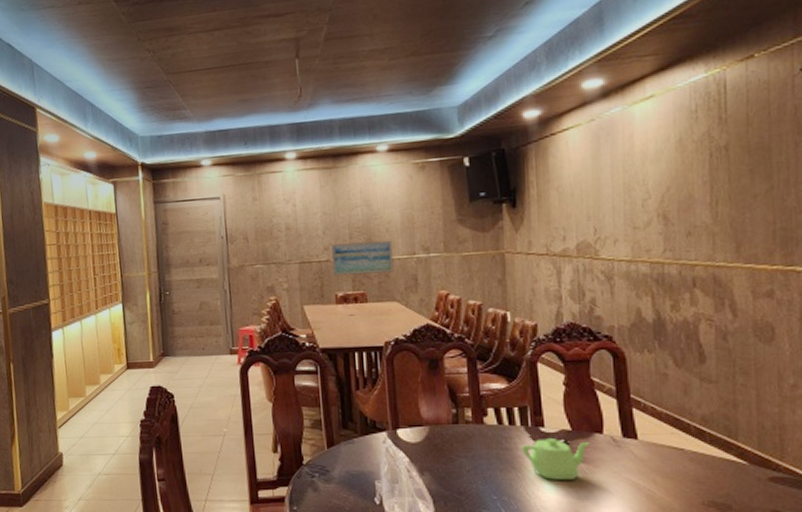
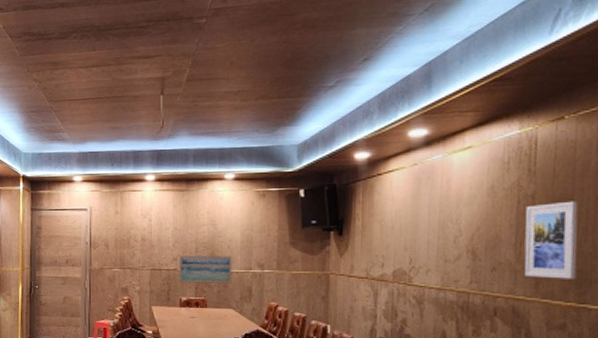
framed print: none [720,149,781,240] -> present [524,201,579,279]

